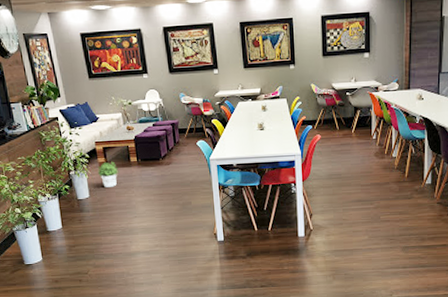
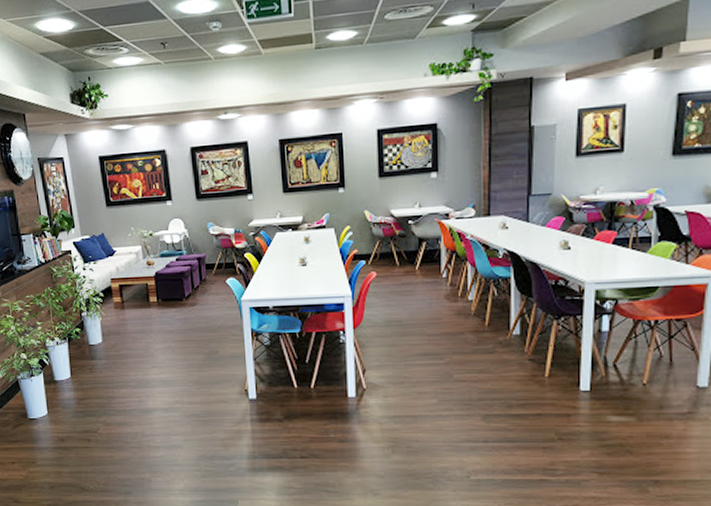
potted plant: present [97,161,119,187] -> none [112,301,137,331]

